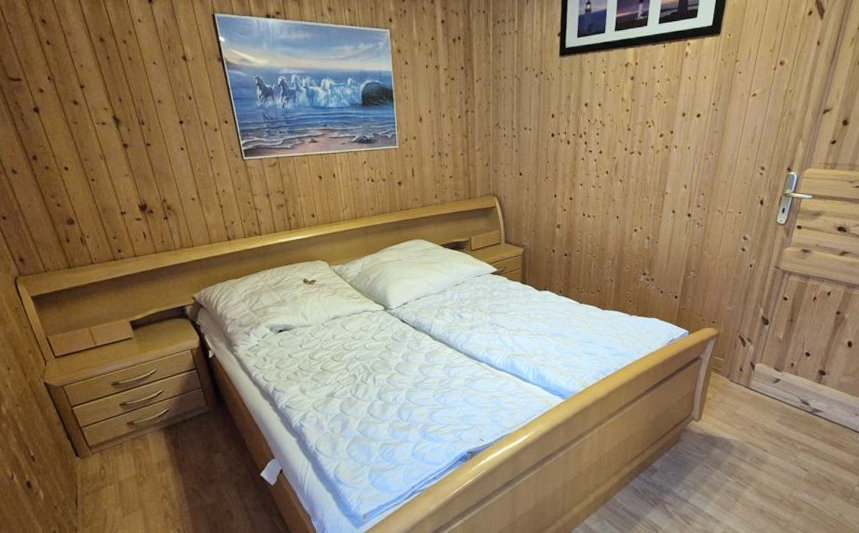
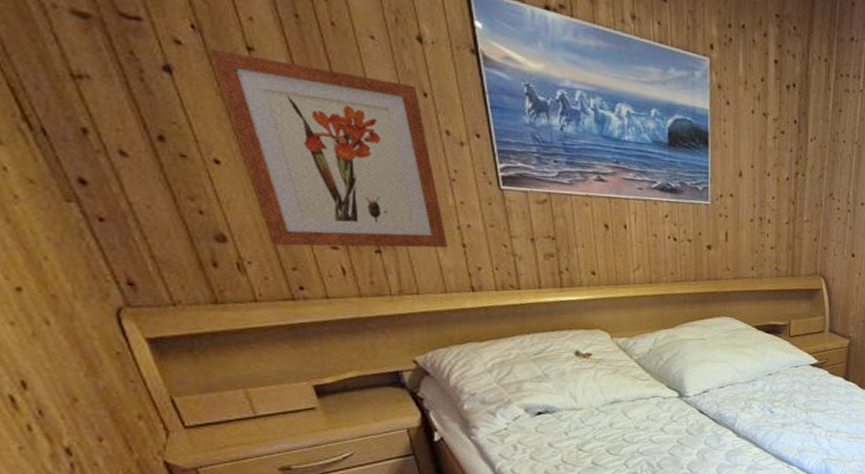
wall art: none [59,91,211,222] -> present [210,48,448,248]

